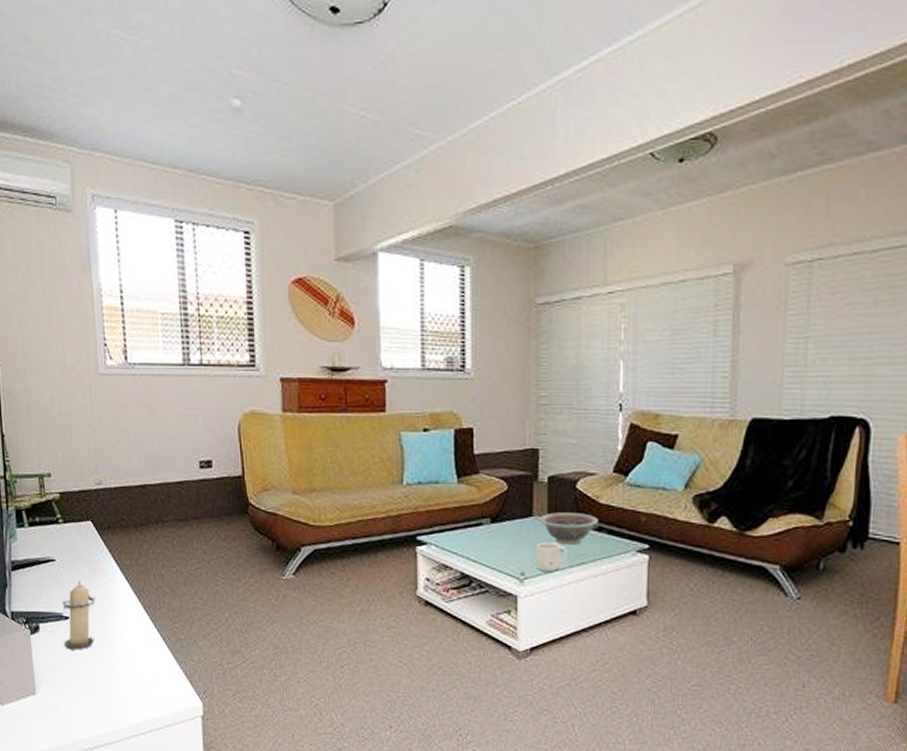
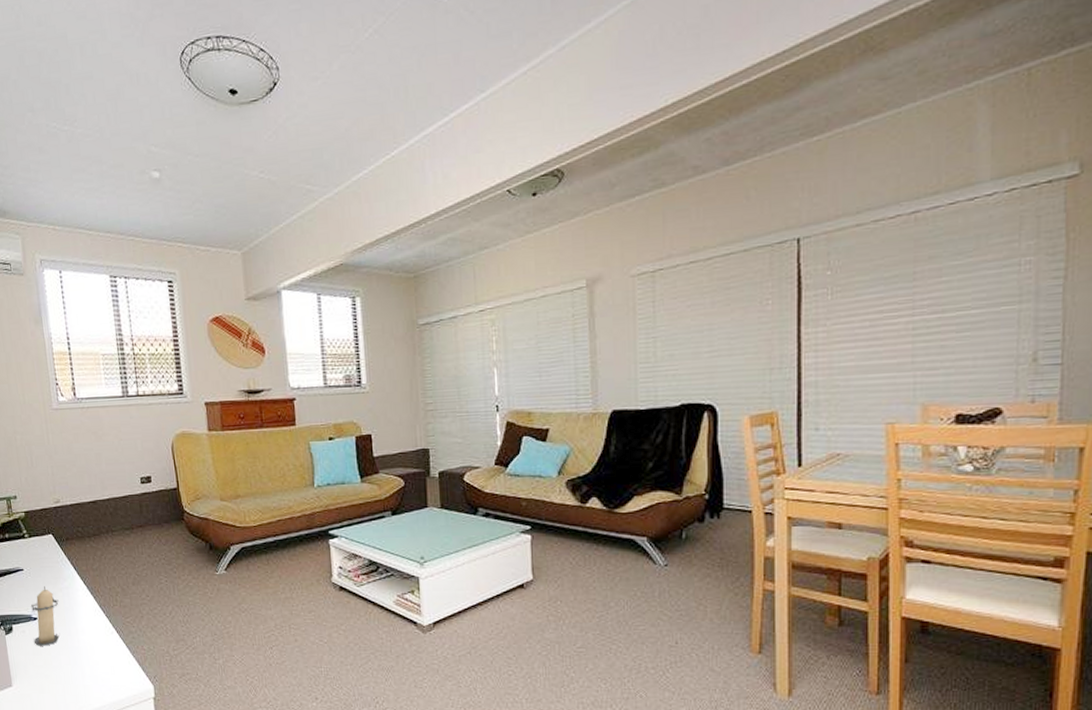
mug: present [535,542,568,571] -> none [432,529,461,554]
decorative bowl: present [539,512,599,545] -> none [433,502,485,530]

